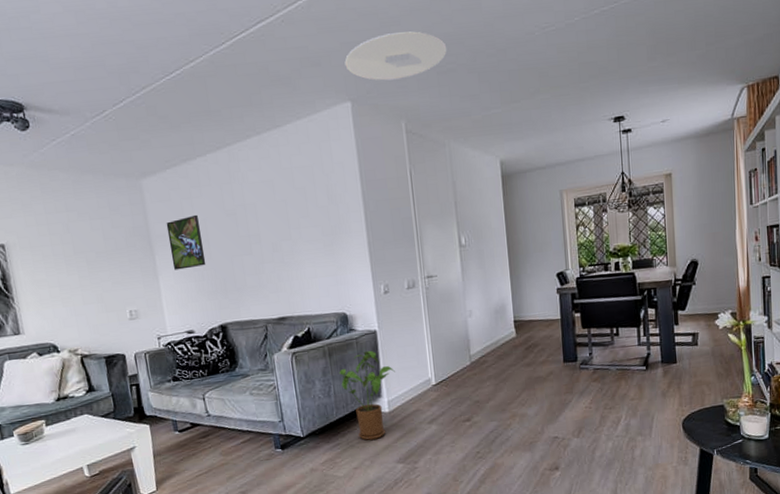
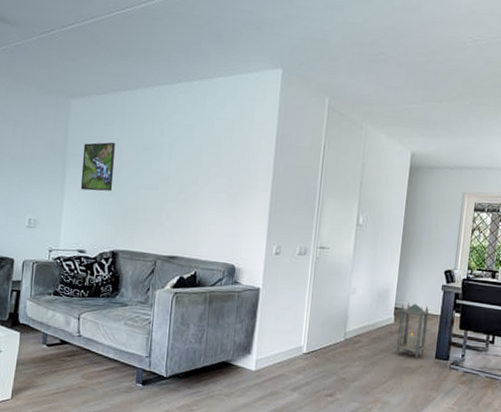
house plant: present [339,350,395,440] -> none [215,306,270,395]
ceiling light: present [344,31,447,81] -> none [284,15,383,59]
lantern: none [520,312,552,367] -> present [396,302,429,359]

